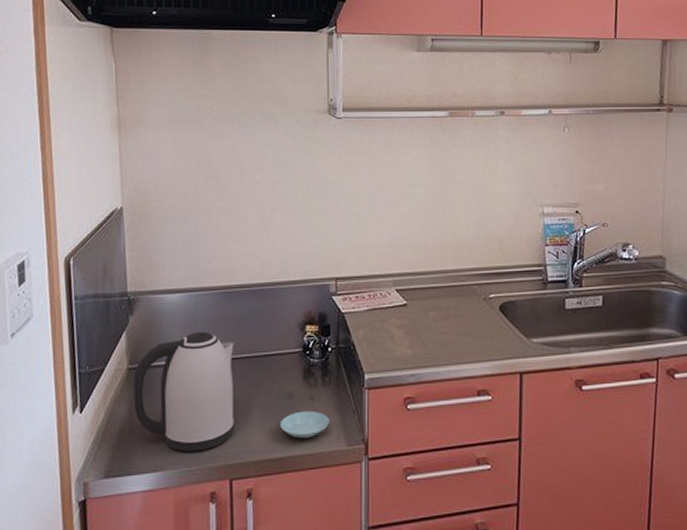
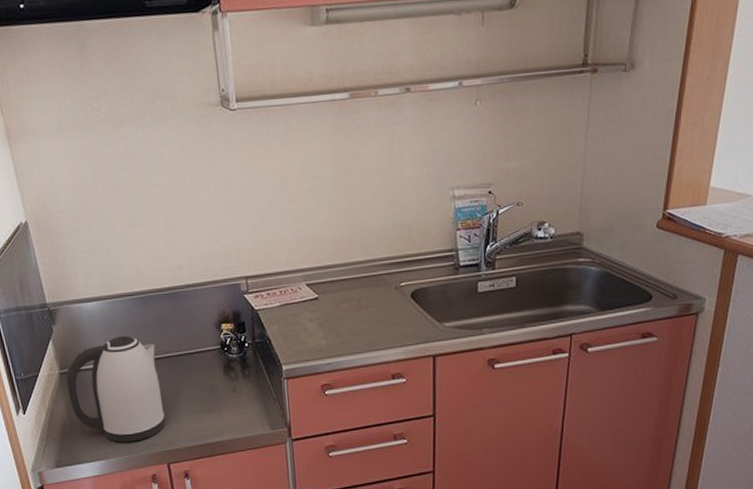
saucer: present [280,411,330,439] -> none [207,401,253,426]

